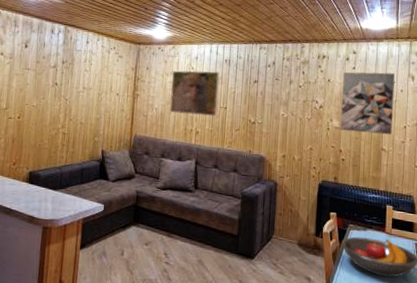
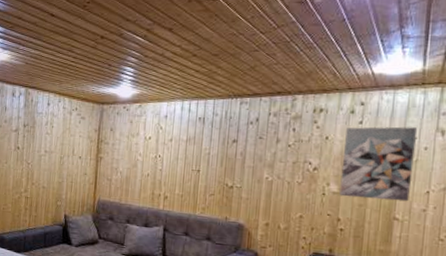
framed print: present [169,70,220,117] -> none [135,131,192,181]

